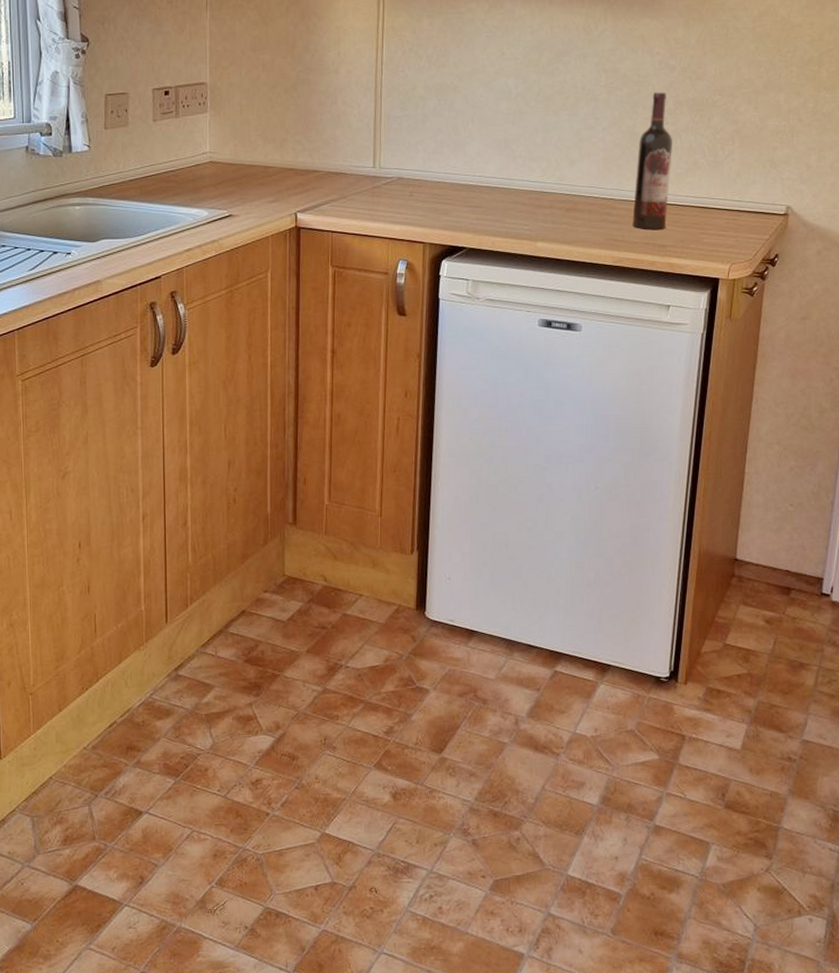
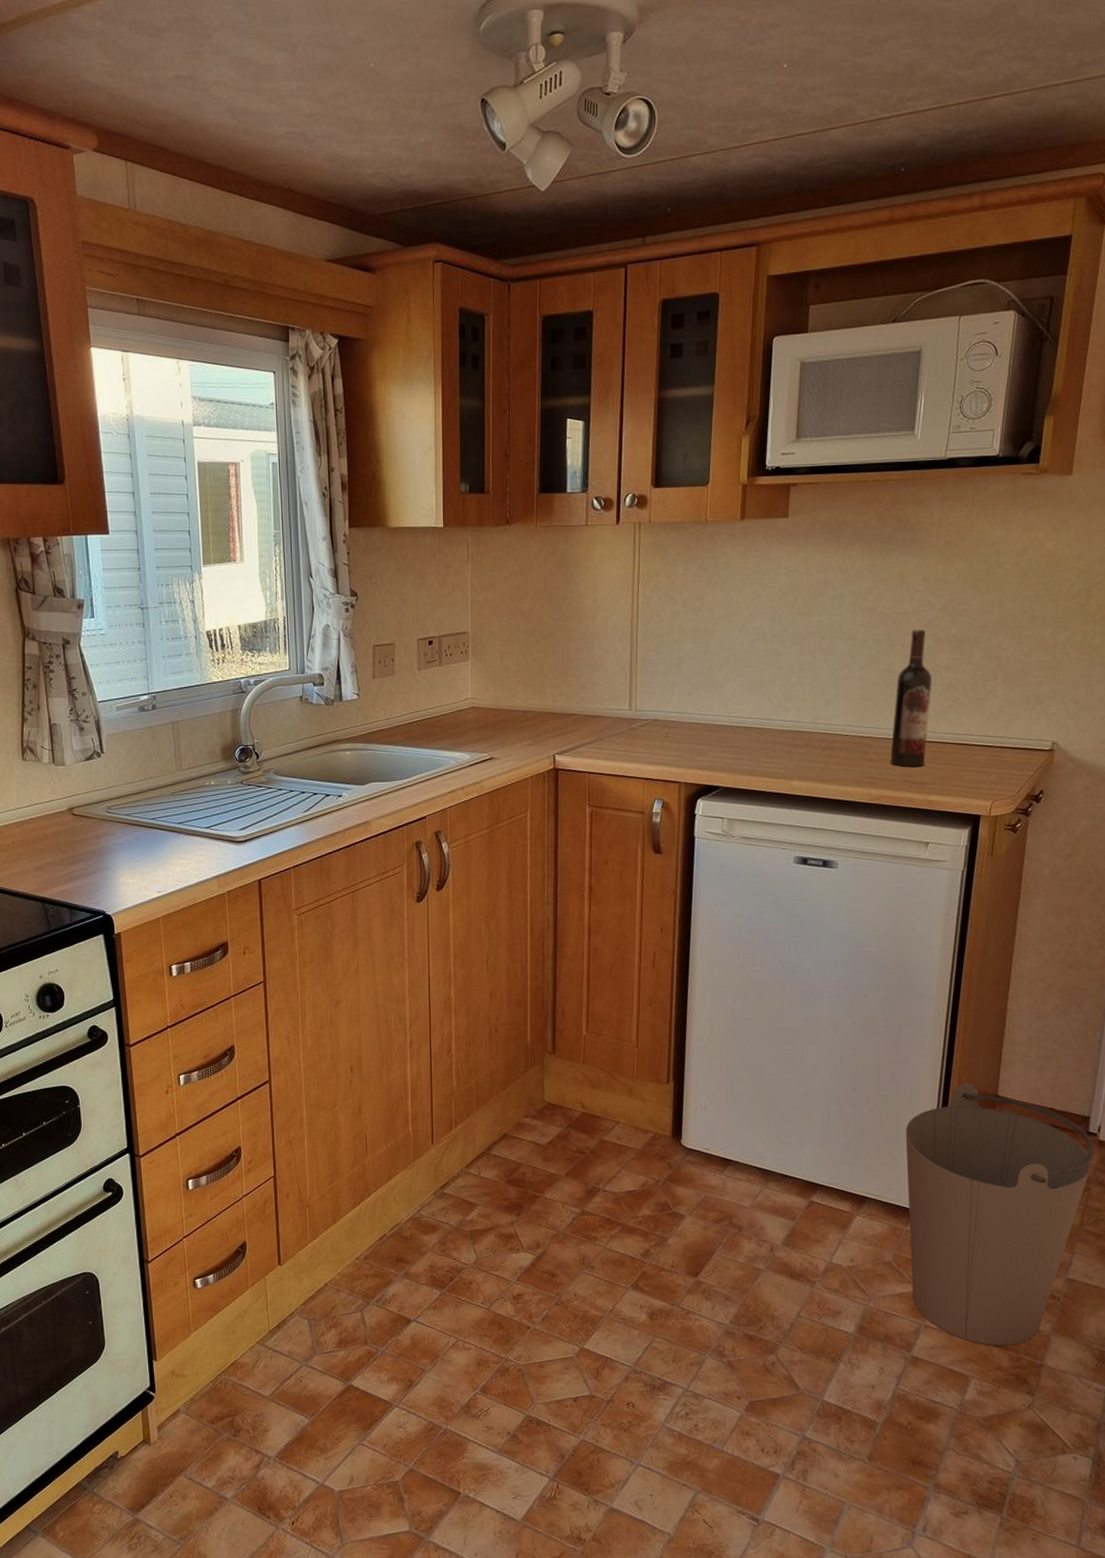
bucket: none [647,547,828,811] -> present [905,1083,1095,1346]

